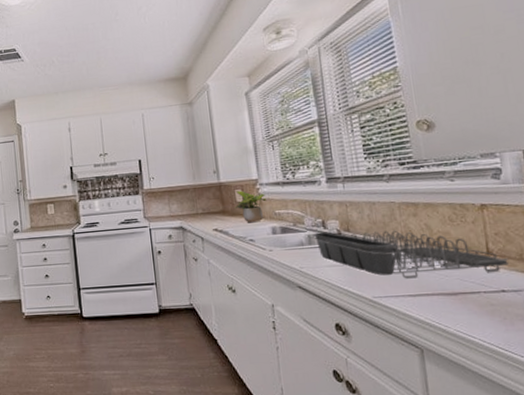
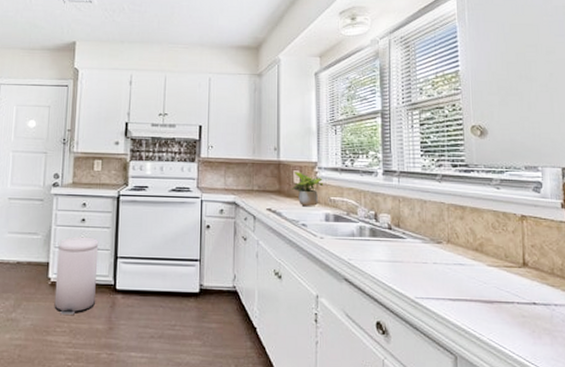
pedal bin: none [26,273,66,344] -> present [54,236,99,316]
dish rack: present [313,230,509,279] -> none [364,225,542,283]

